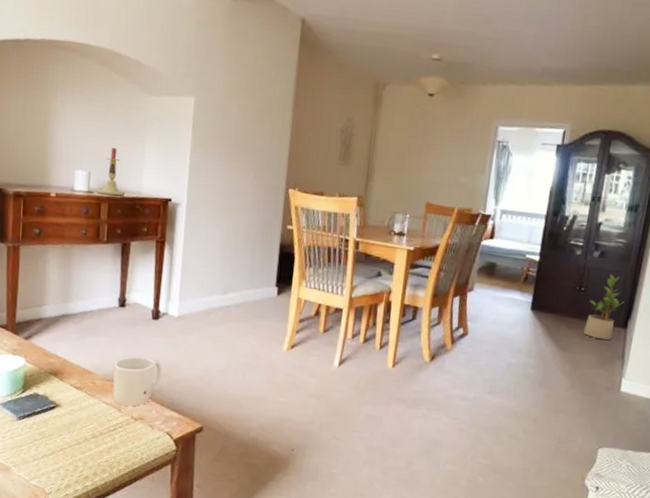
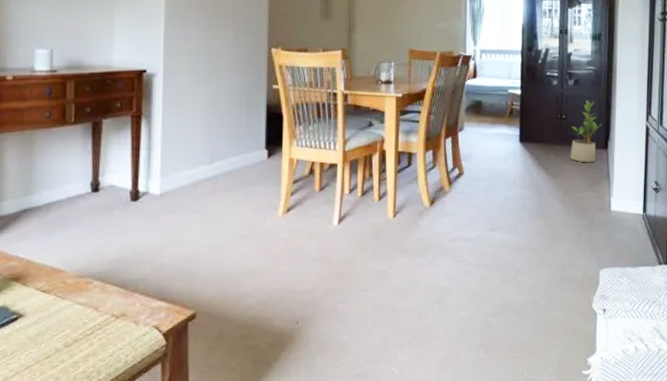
candlestick: present [97,147,124,197] -> none [61,22,93,73]
mug: present [113,356,162,407] -> none [87,244,145,304]

